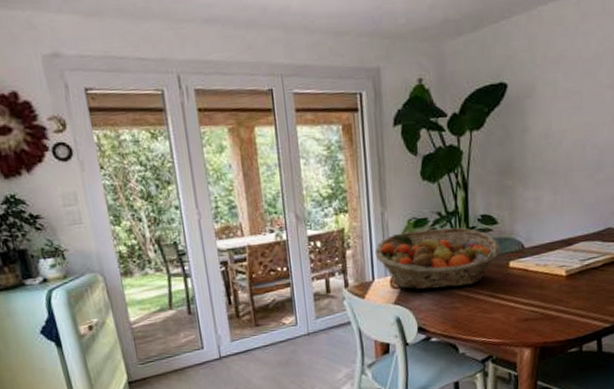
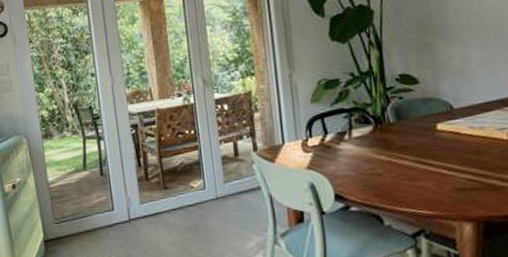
fruit basket: present [375,227,501,290] -> none [284,88,425,154]

